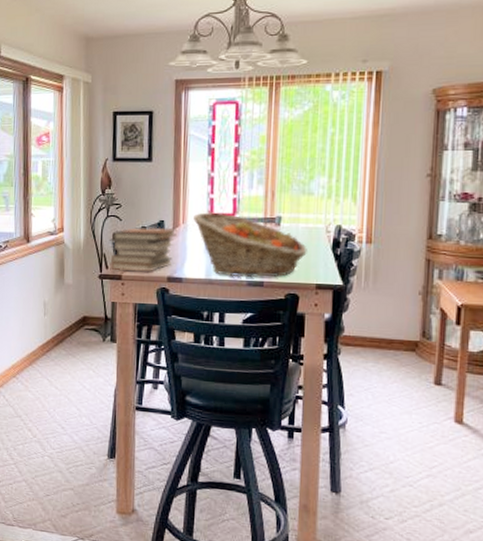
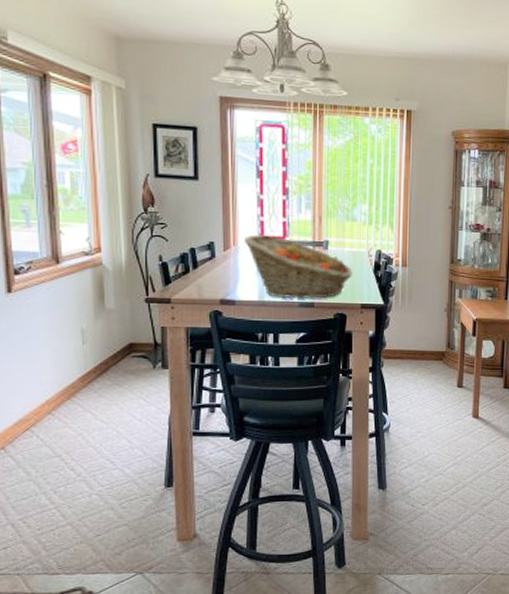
book stack: present [110,227,177,271] -> none [155,248,228,294]

